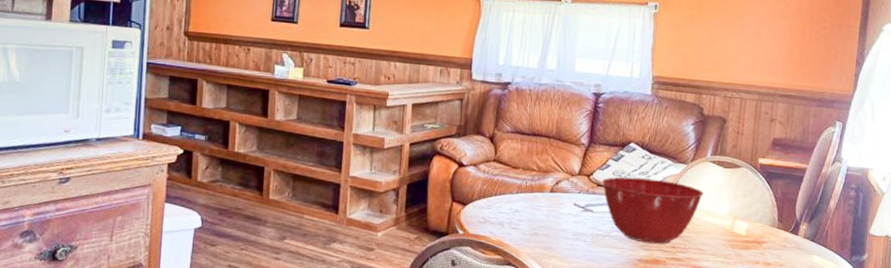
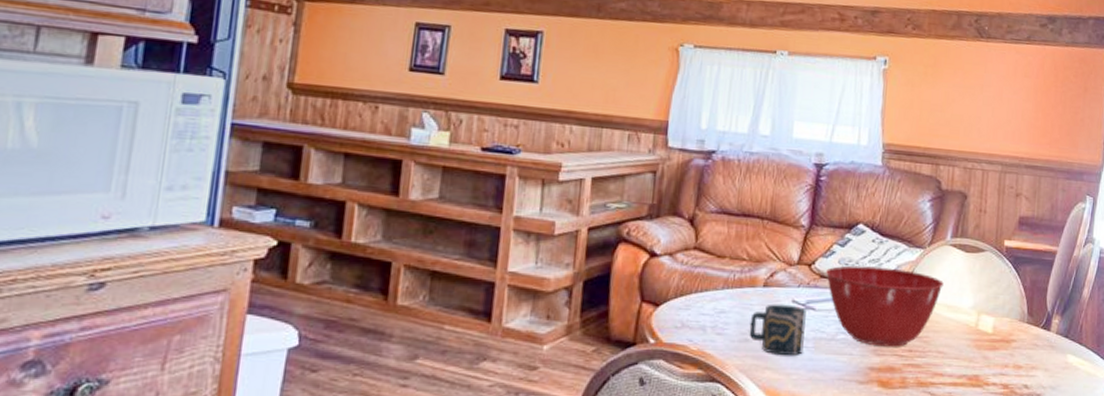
cup: none [538,206,586,247] -> present [749,304,806,356]

